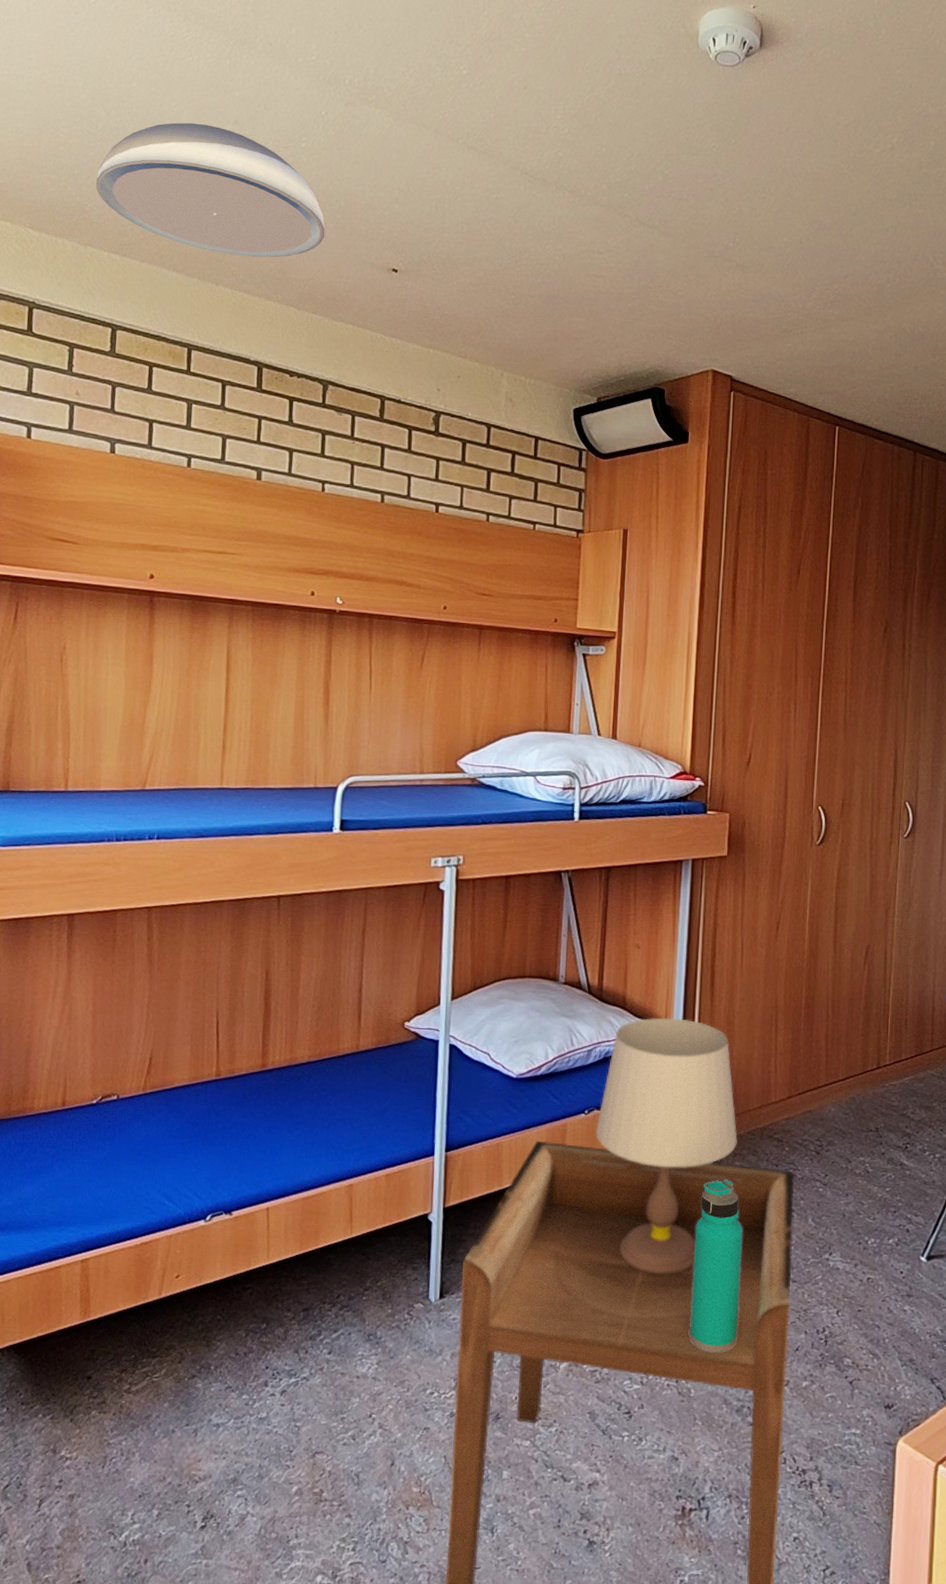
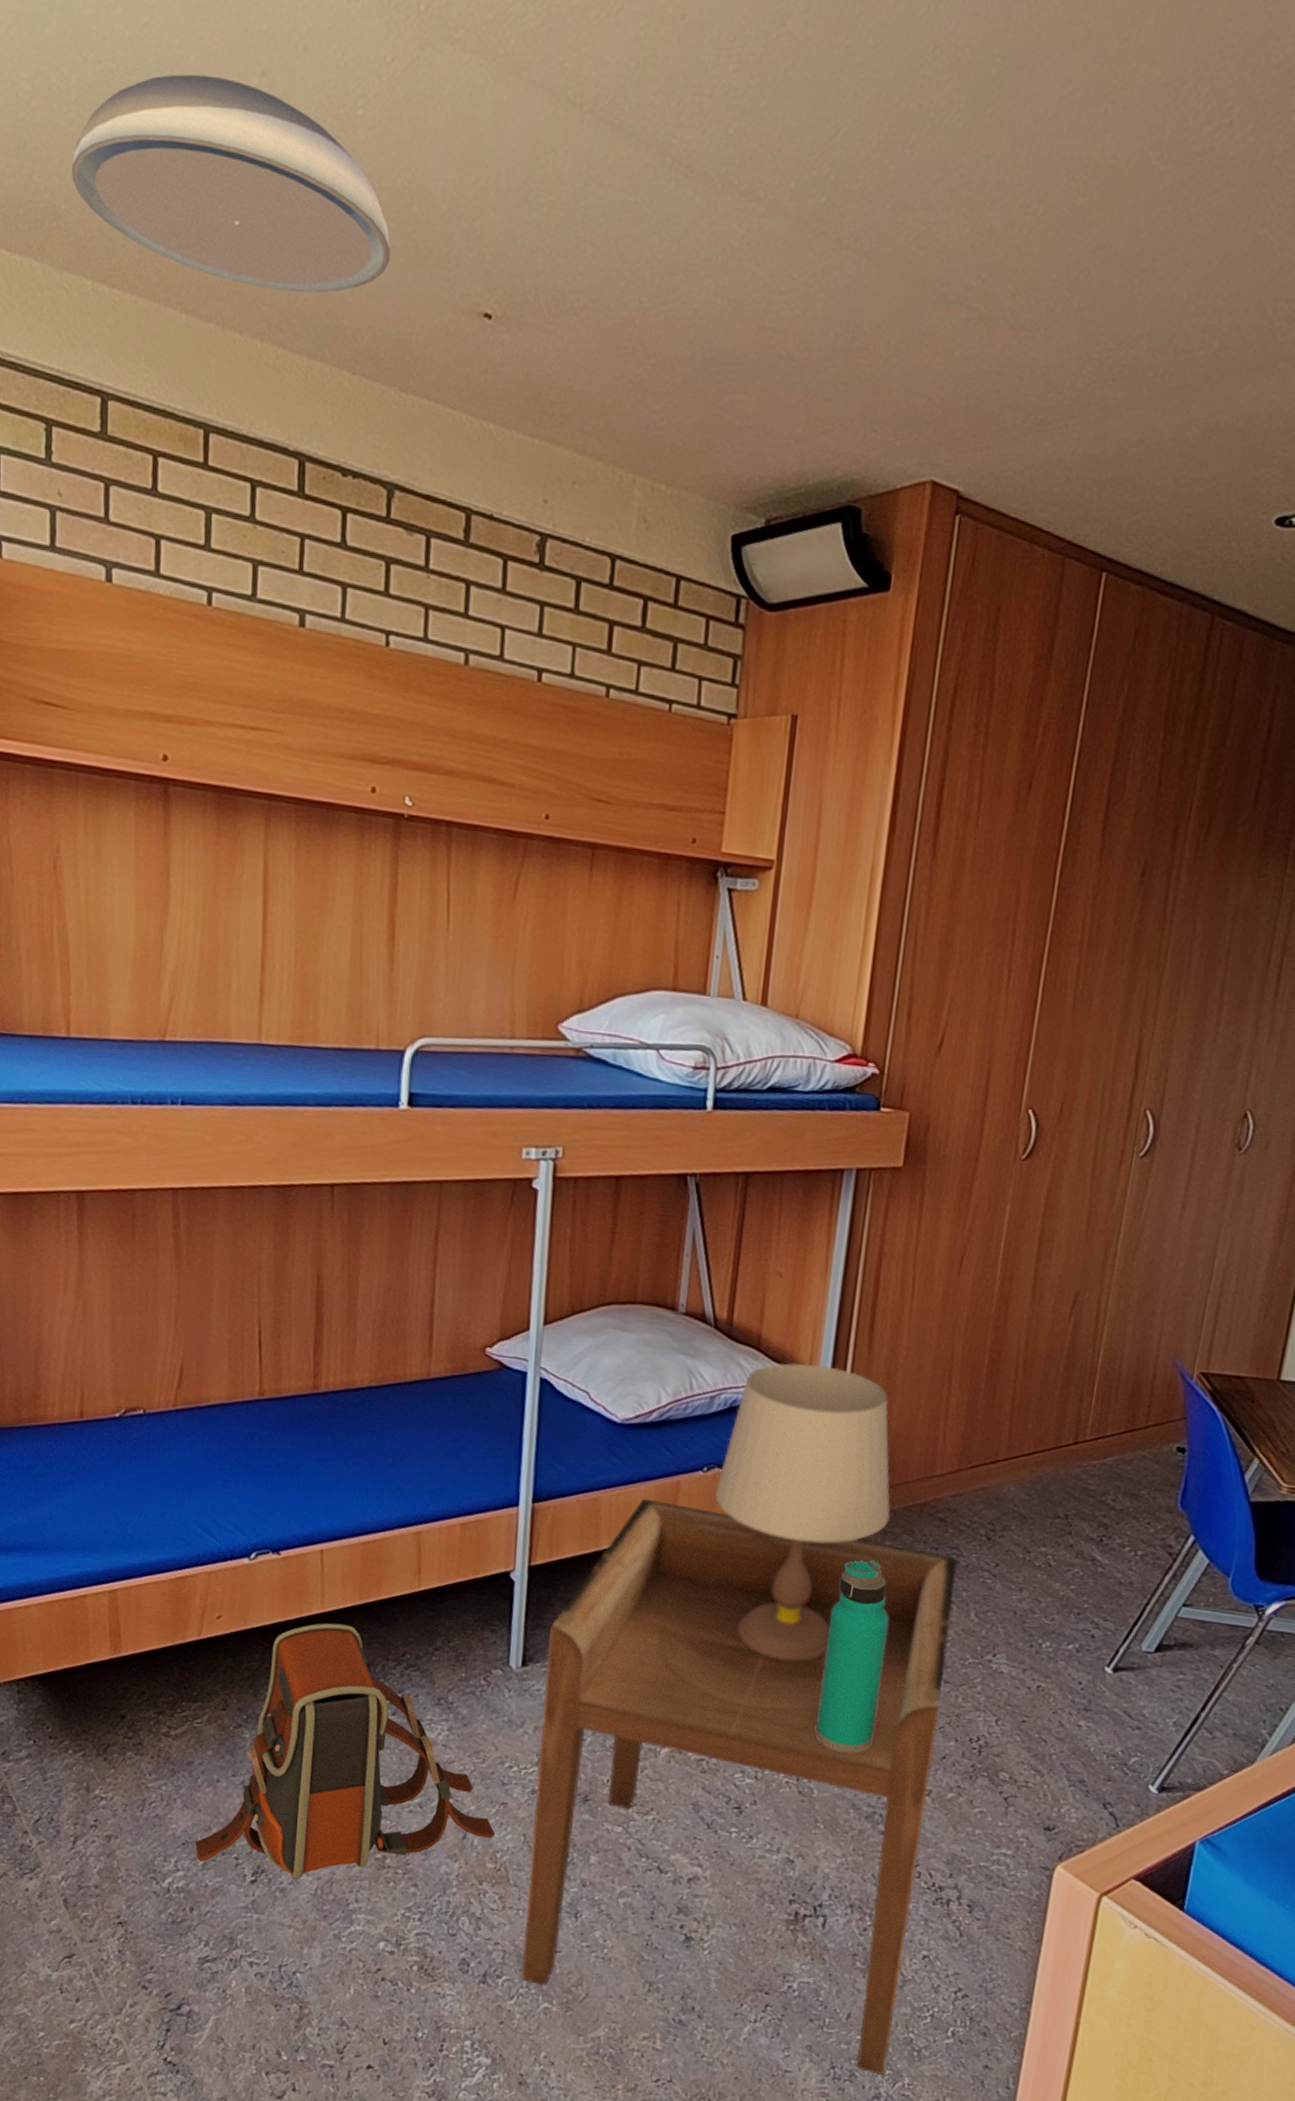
backpack: none [150,1273,419,1522] -> present [194,1623,495,1880]

